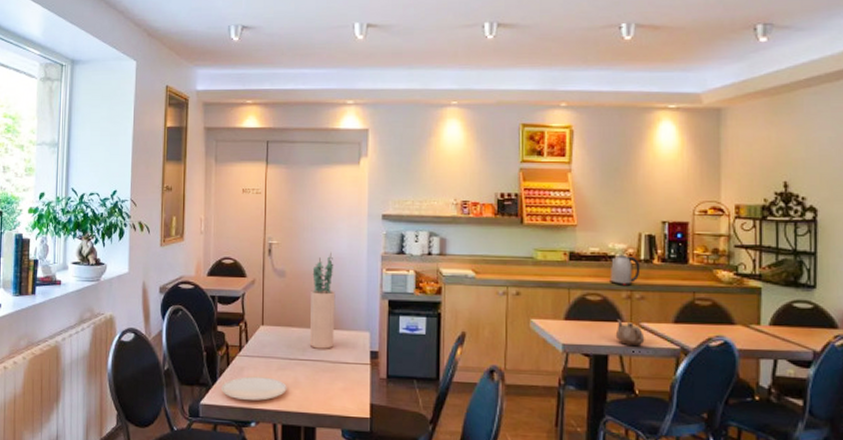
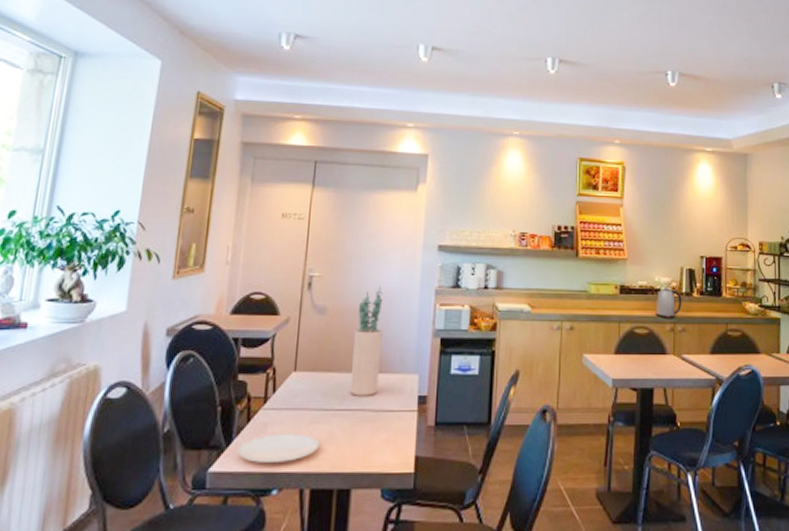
teapot: present [615,319,645,347] -> none [660,352,686,379]

